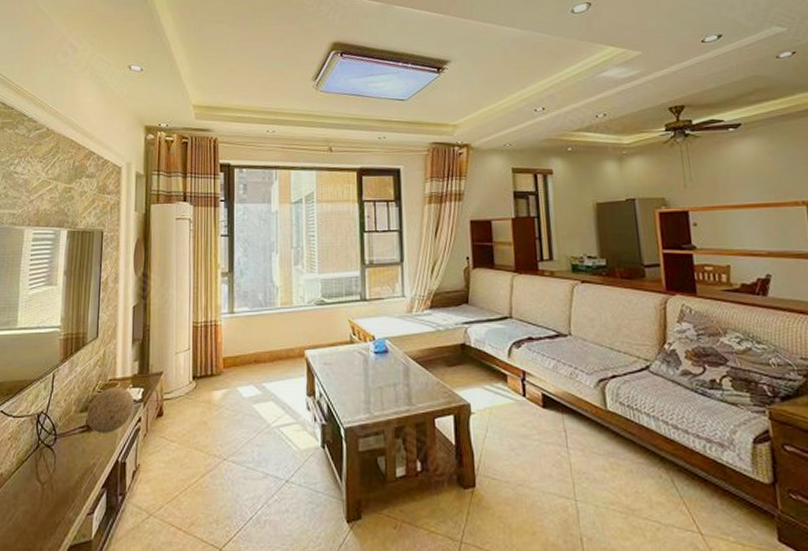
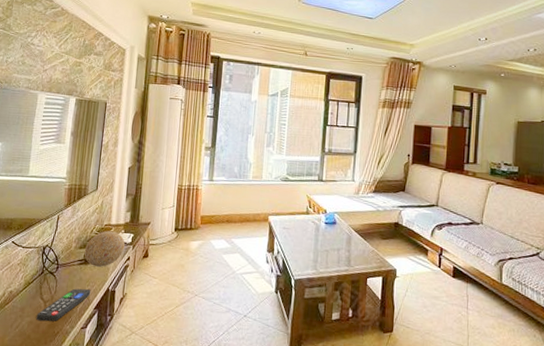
remote control: none [32,463,97,510] -> present [36,288,91,322]

